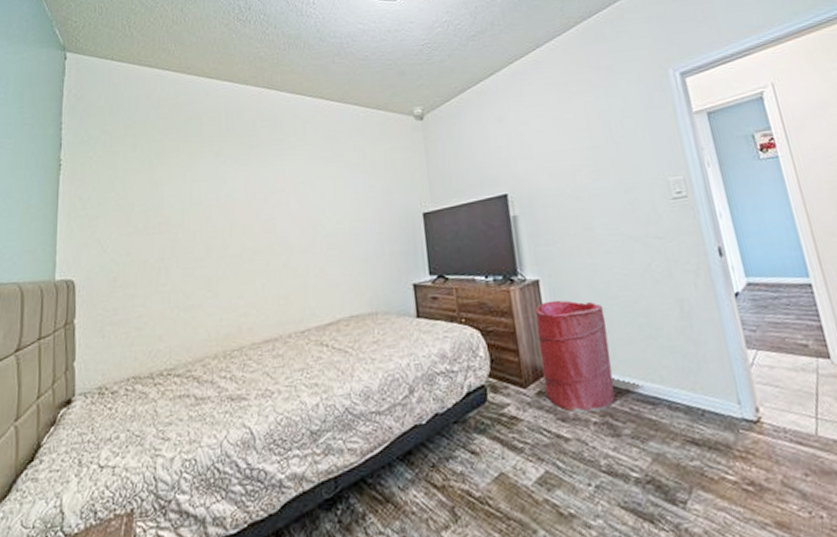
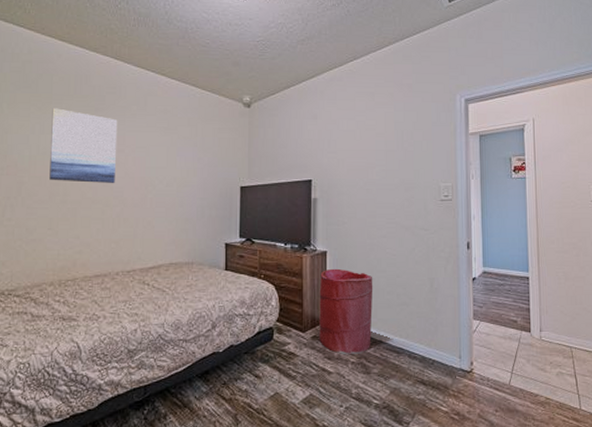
wall art: none [203,151,278,234] -> present [49,108,118,183]

